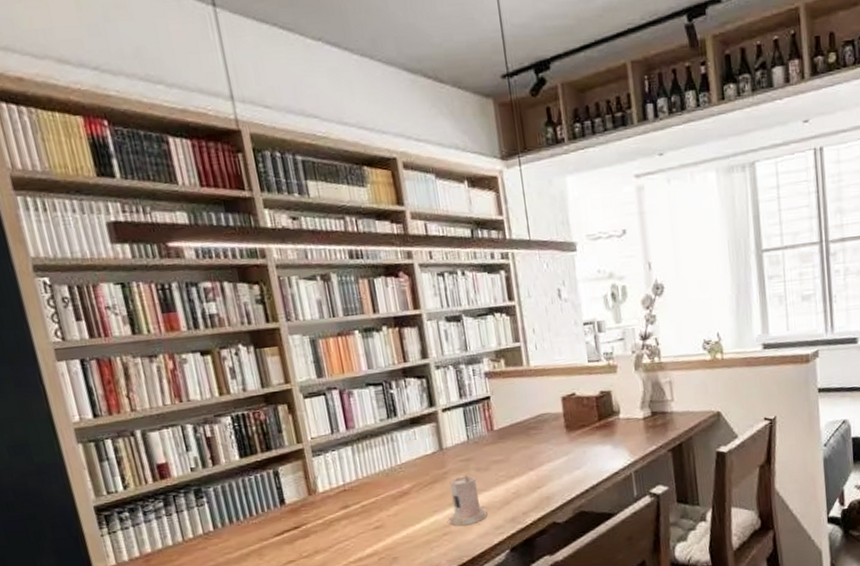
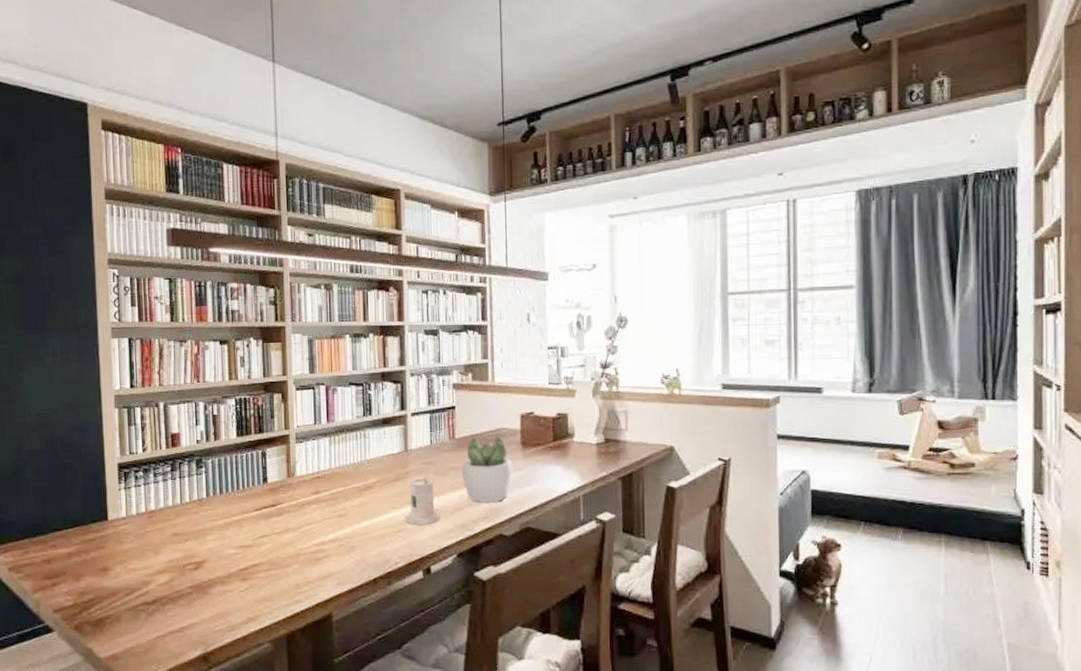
succulent plant: none [504,423,560,494] -> present [462,437,513,503]

